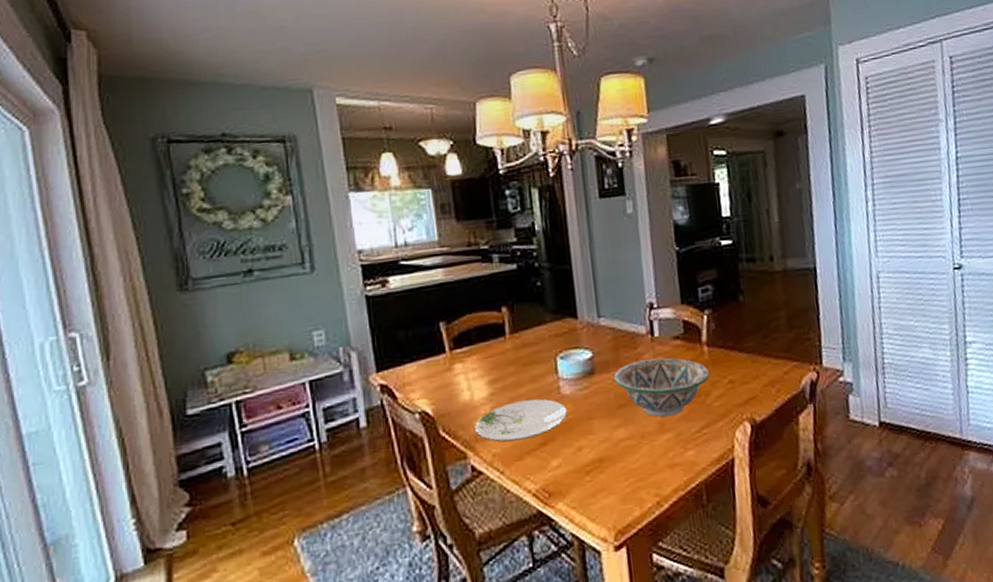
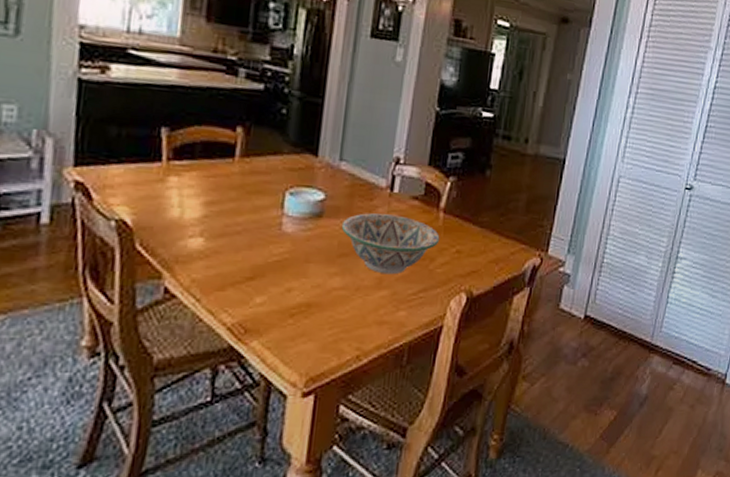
plate: present [475,398,567,442] -> none [177,229,285,270]

